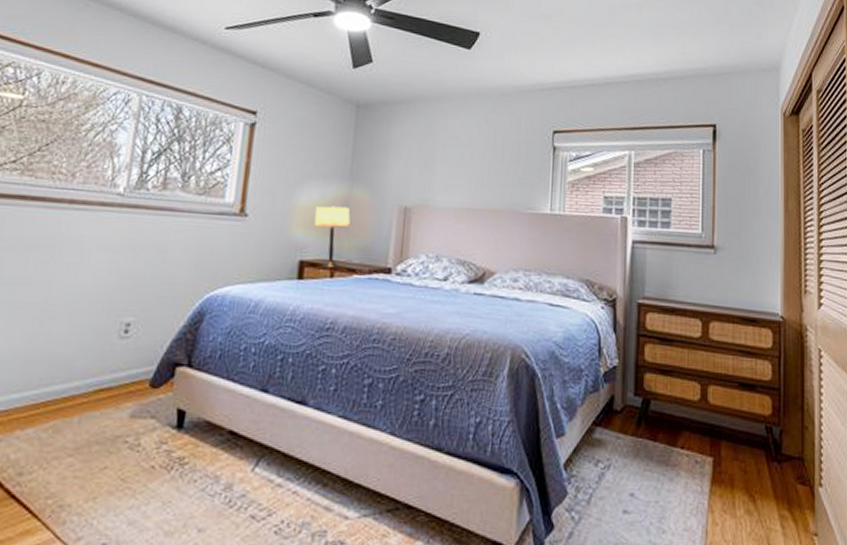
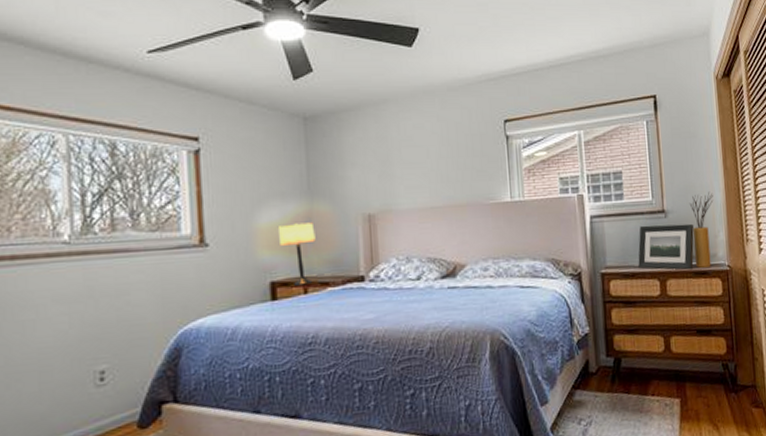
picture frame: none [680,258,745,315] -> present [638,223,694,270]
vase: none [742,233,770,316] -> present [689,191,714,269]

